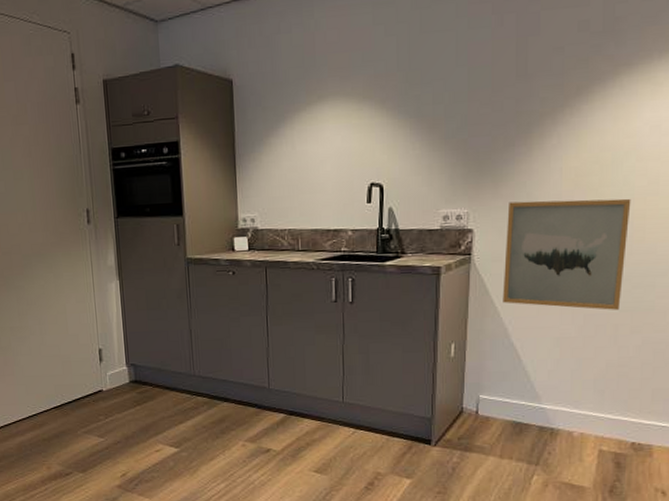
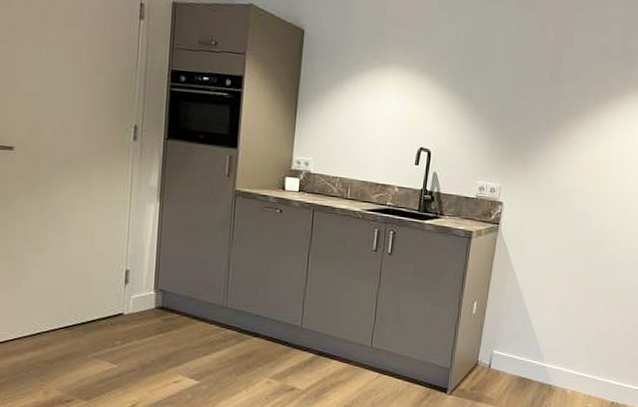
wall art: present [502,198,631,310] -> none [521,183,628,287]

